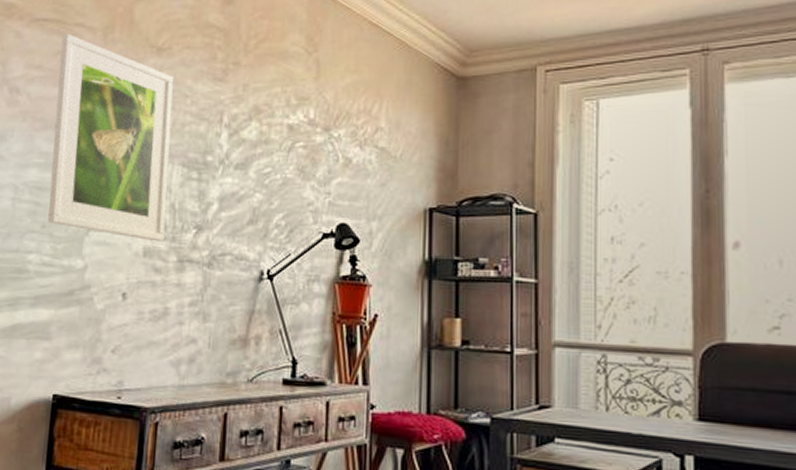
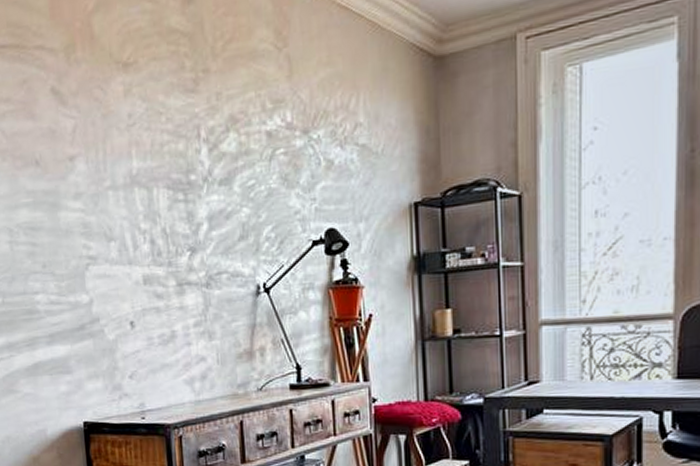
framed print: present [48,33,173,242] -> none [24,59,161,269]

